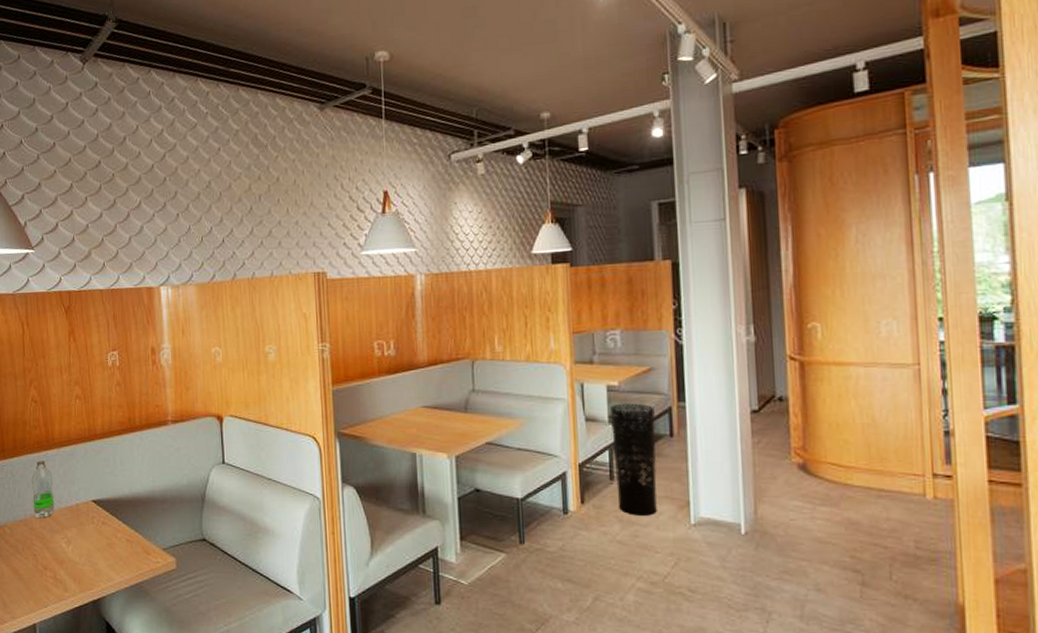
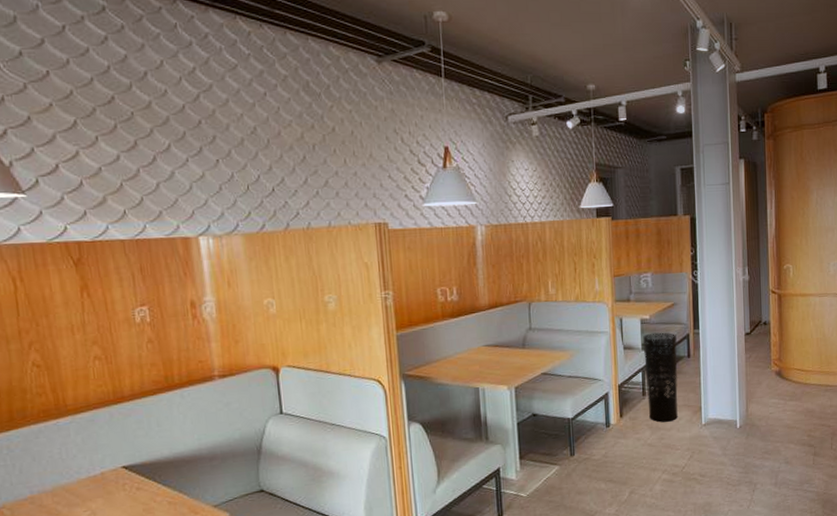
bottle: present [31,461,55,519] -> none [37,430,72,494]

